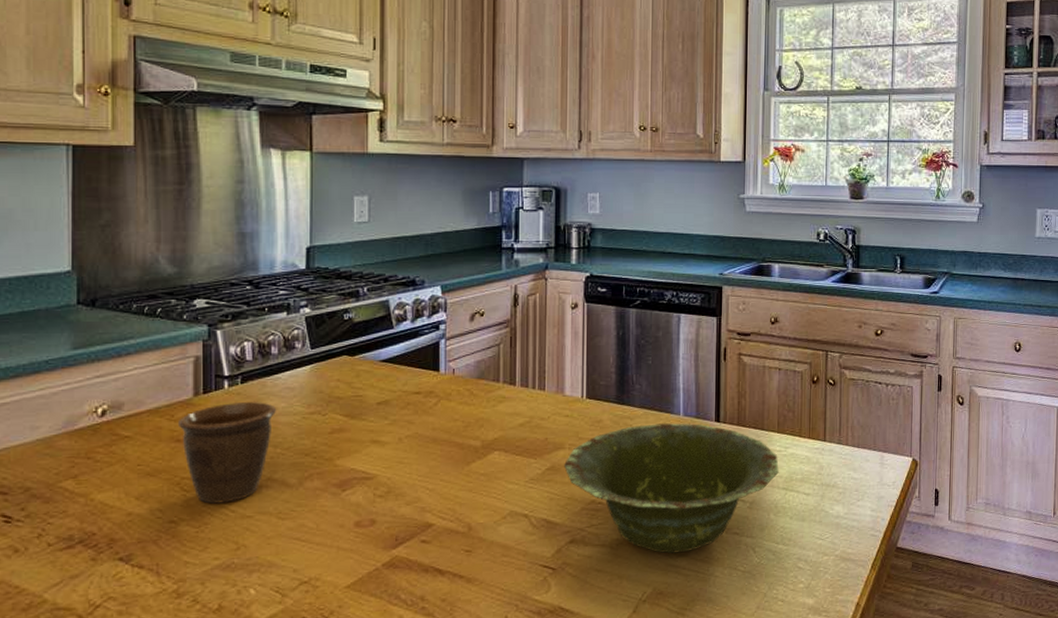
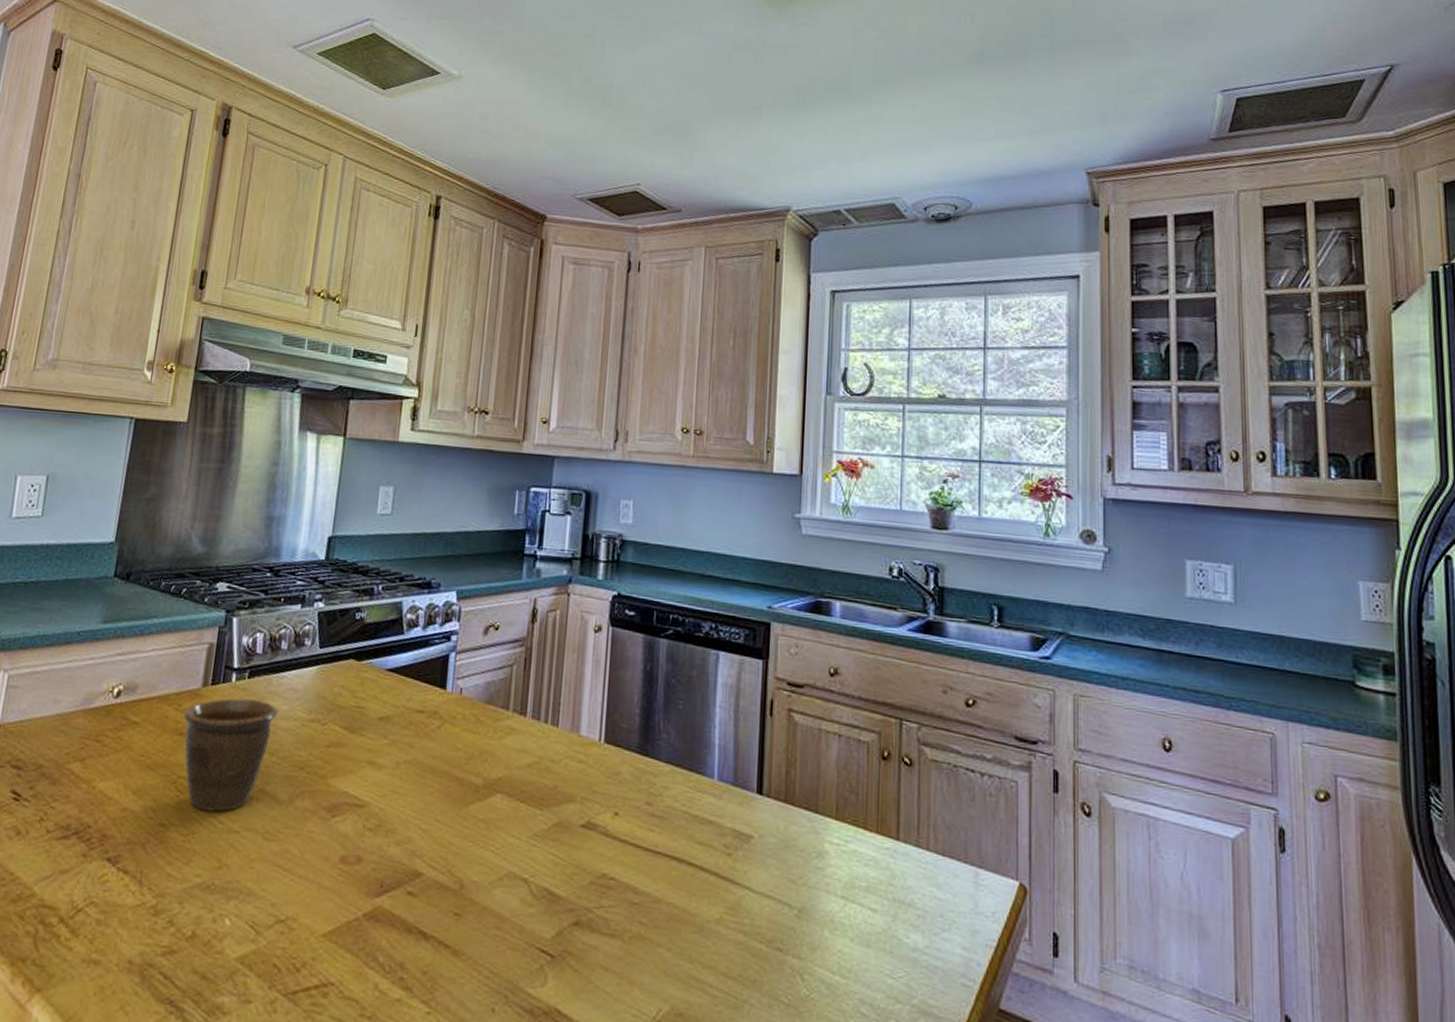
dish: present [564,423,779,554] -> none [573,785,837,964]

